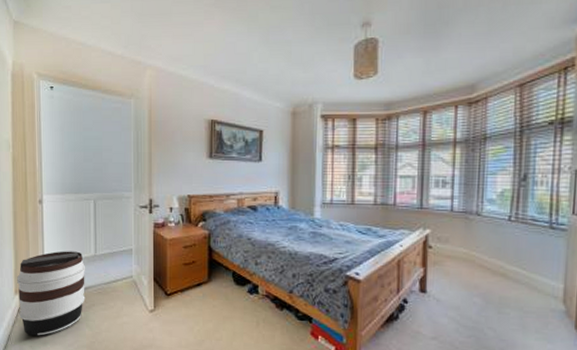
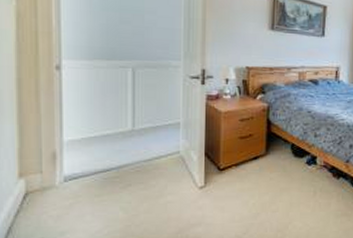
barrel: present [17,251,86,336] -> none [22,125,121,225]

